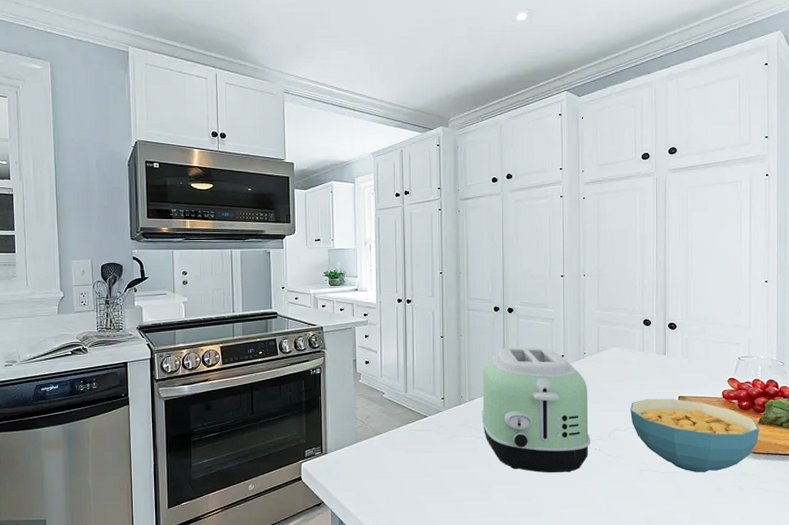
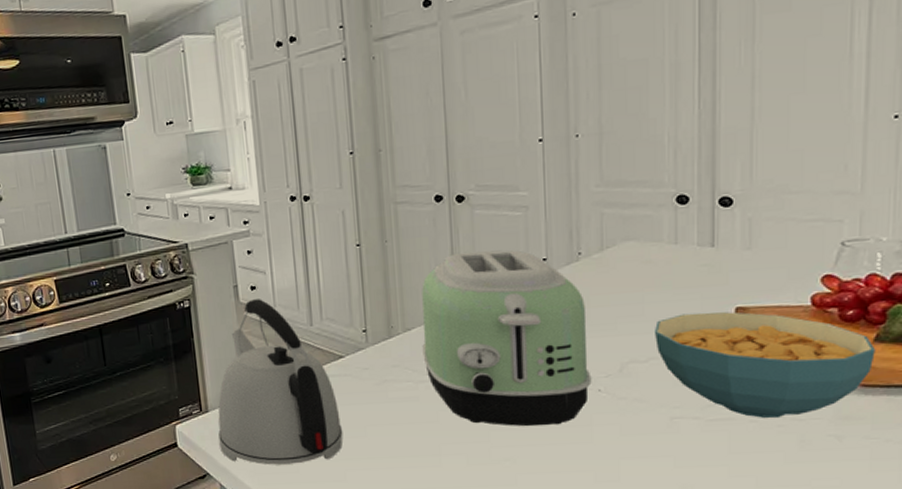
kettle: none [333,371,424,497] -> present [218,299,343,465]

